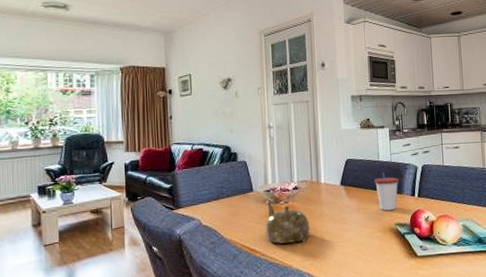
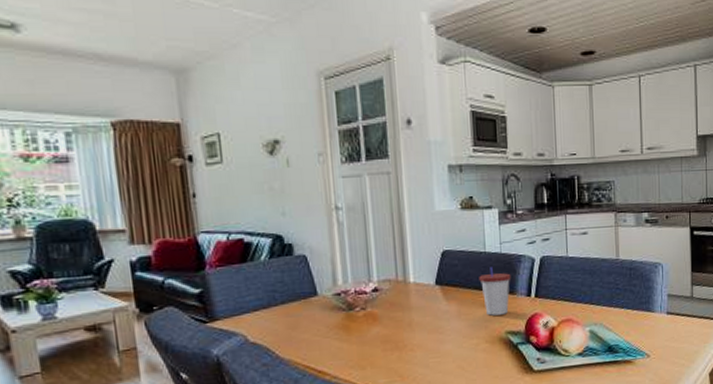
teapot: present [266,201,311,244] -> none [336,307,397,363]

